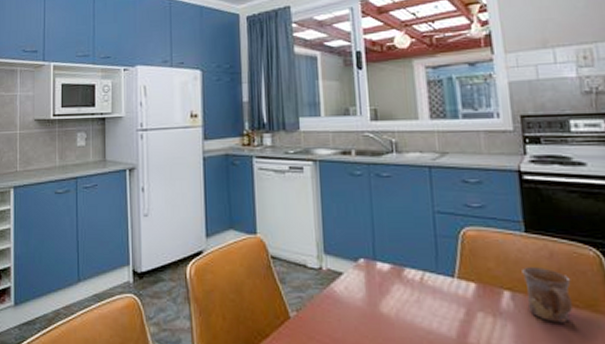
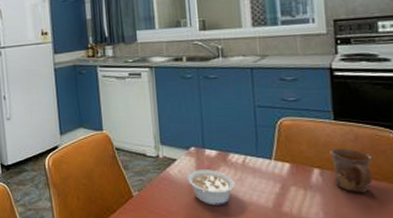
legume: none [354,287,412,333] -> present [186,169,236,206]

